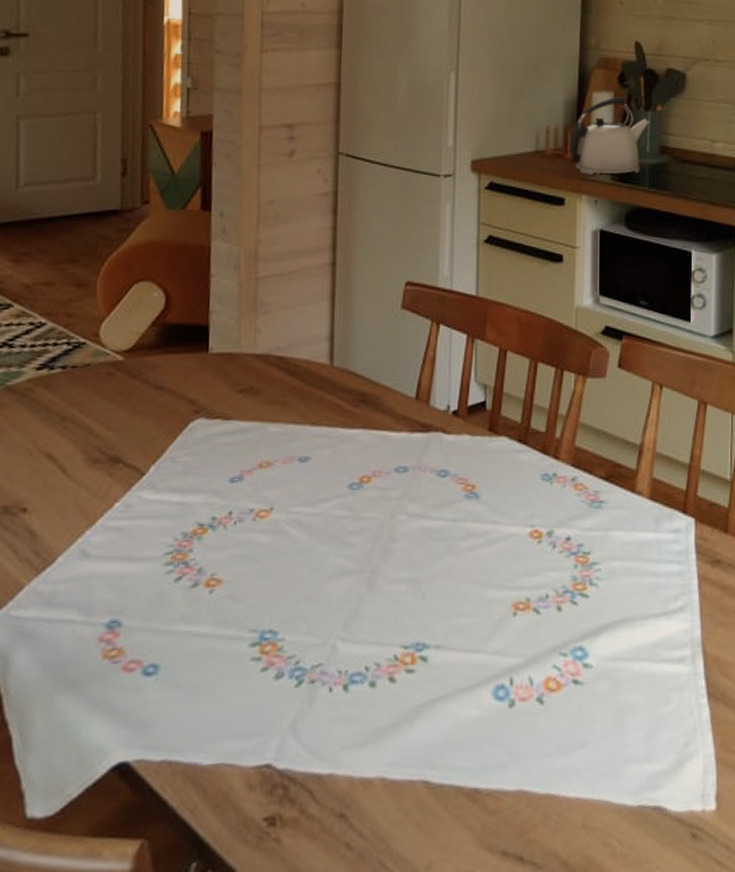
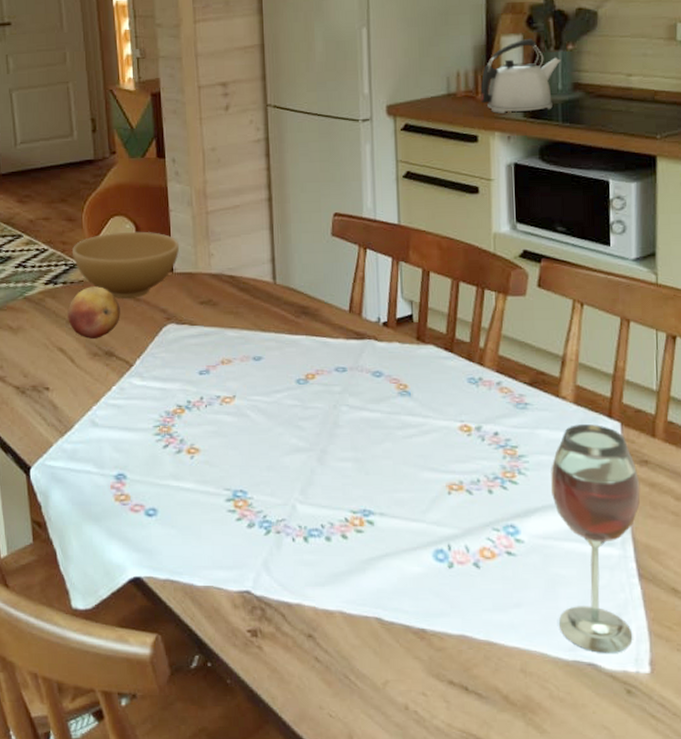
fruit: none [63,371,136,440] -> present [67,286,120,339]
bowl: none [79,301,218,388] -> present [73,231,179,300]
wineglass: none [622,522,712,793] -> present [550,424,641,653]

